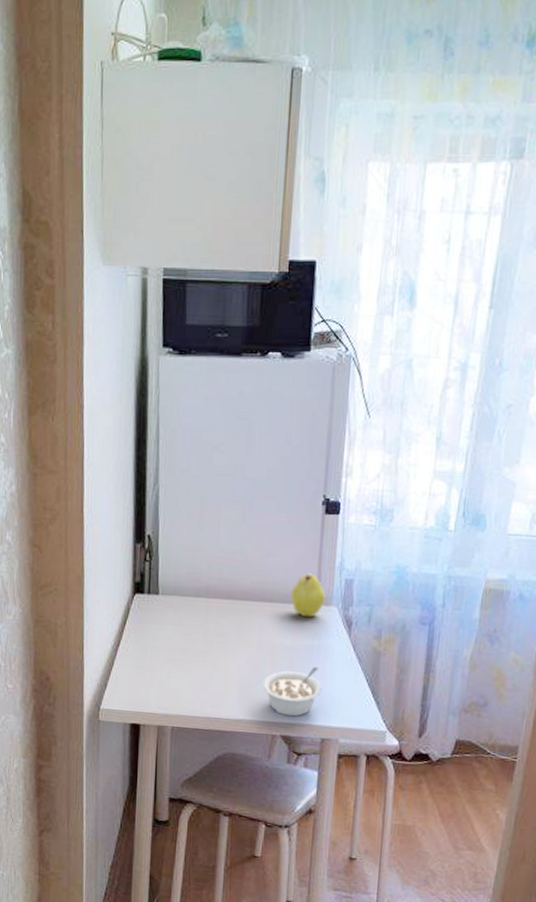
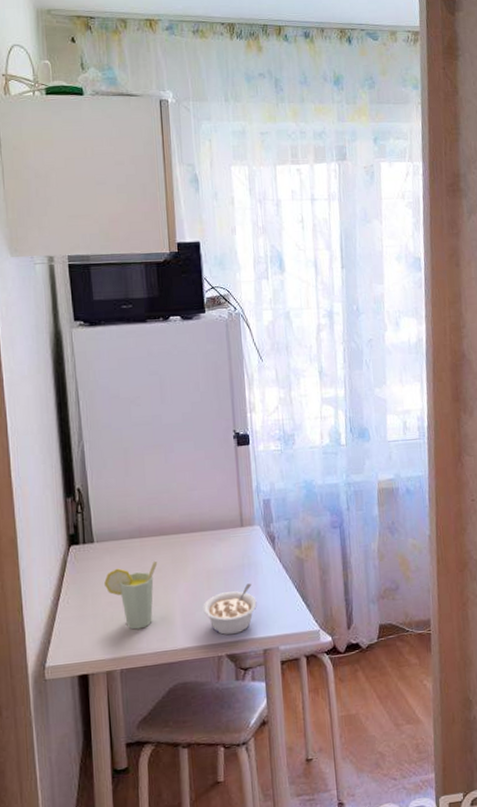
cup: none [165,624,221,691] -> present [104,561,158,630]
fruit: present [290,573,325,618] -> none [217,500,248,540]

